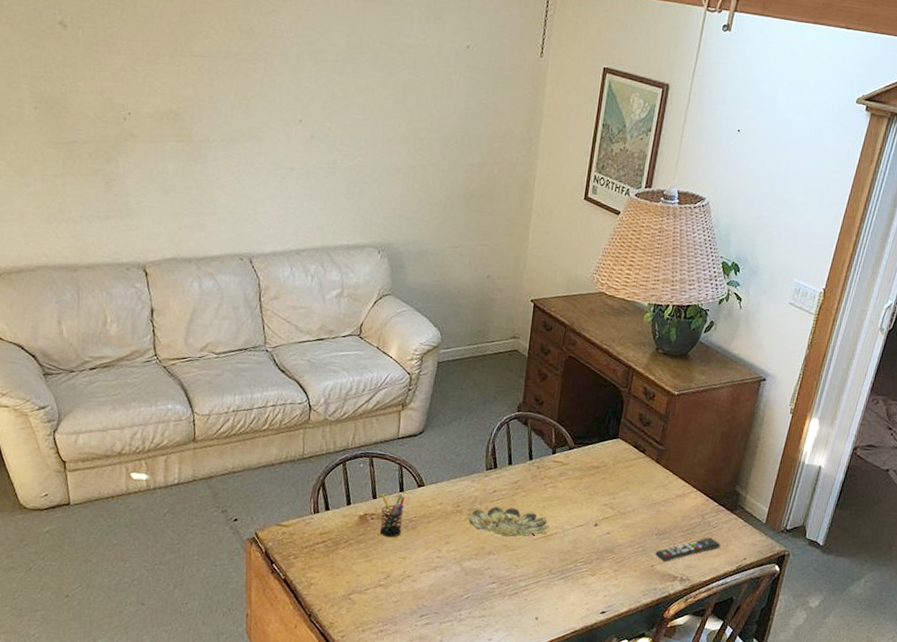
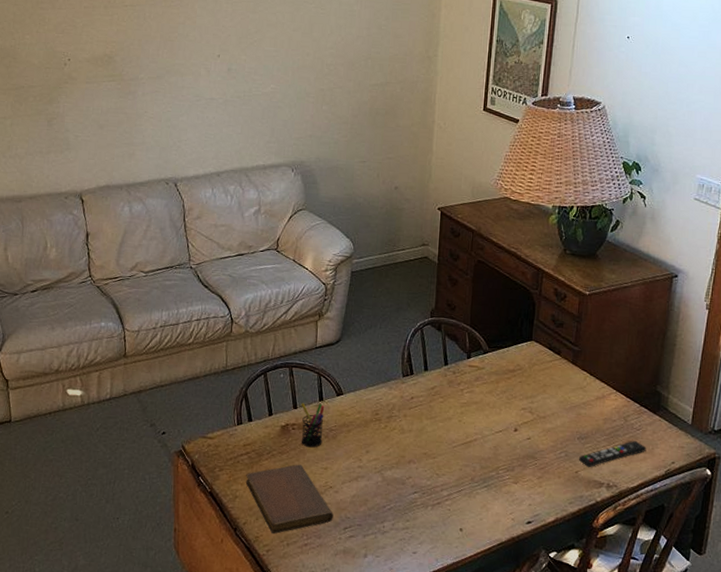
notebook: none [321,553,410,621] -> present [245,464,334,535]
bowl: present [468,506,550,538] -> none [387,413,469,445]

